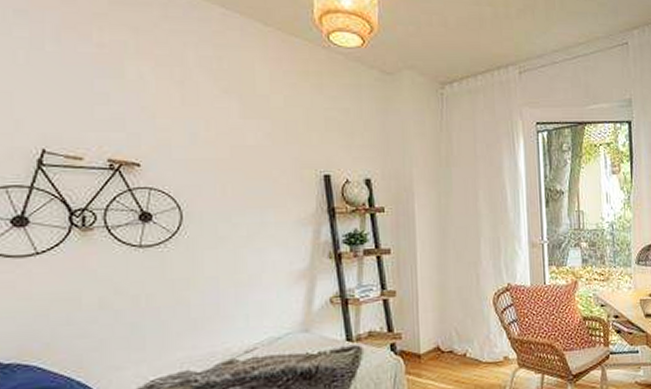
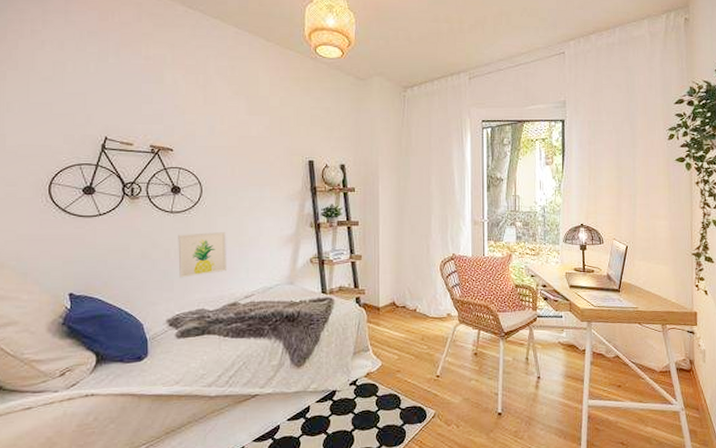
wall art: none [150,269,219,332] -> present [178,232,226,278]

